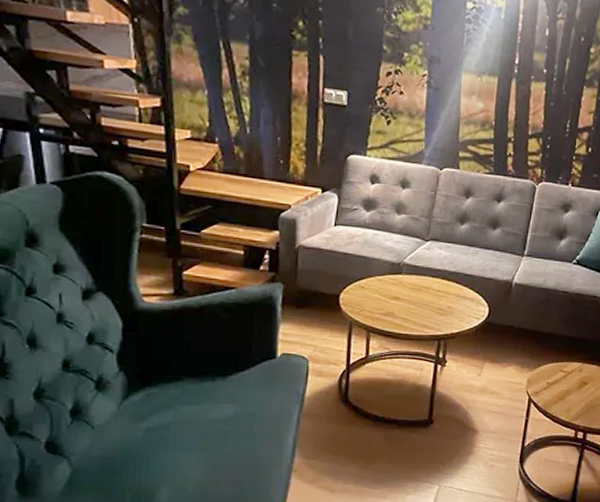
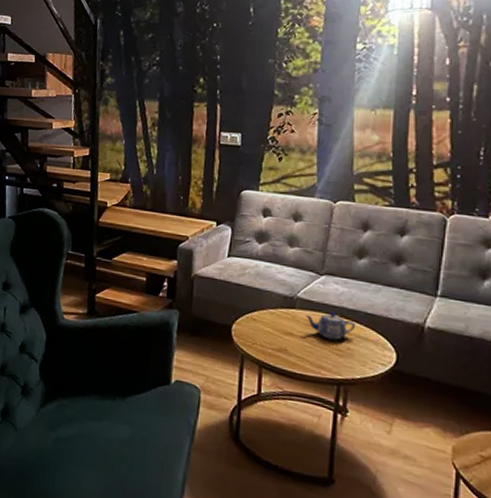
teapot: none [411,275,456,301] -> present [305,312,356,340]

